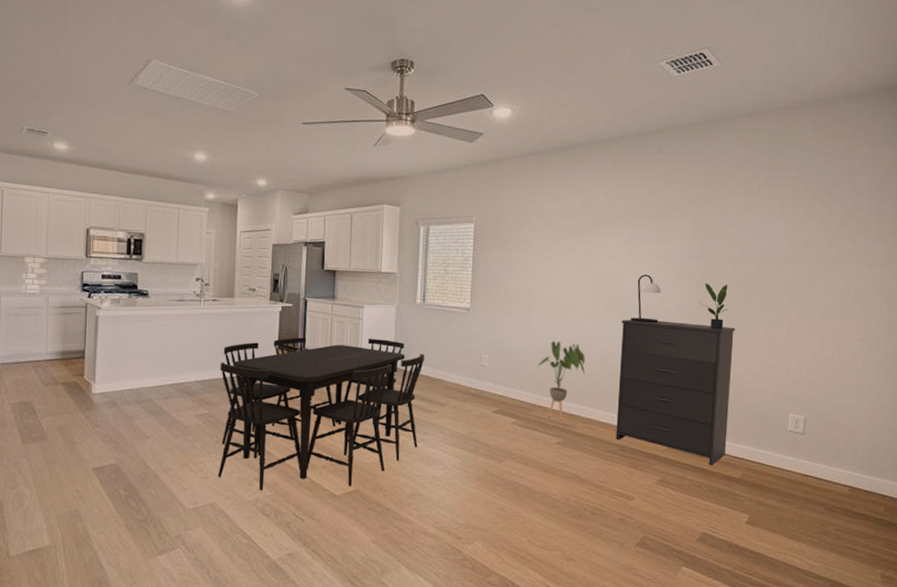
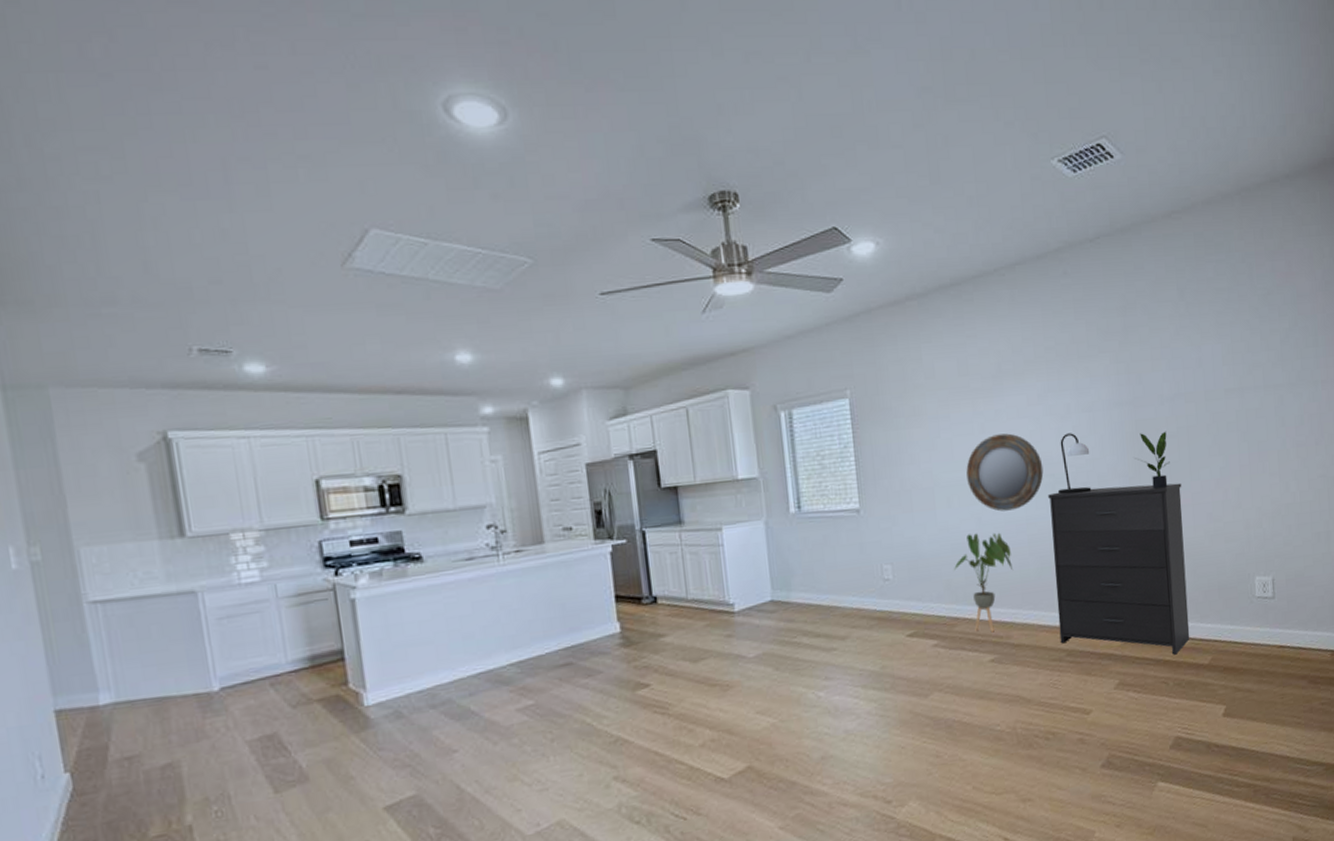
dining table: present [218,337,424,491] -> none [539,566,820,793]
home mirror: none [558,267,621,328] -> present [966,433,1044,512]

